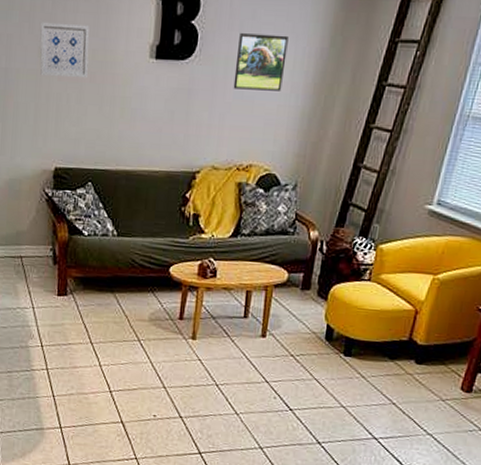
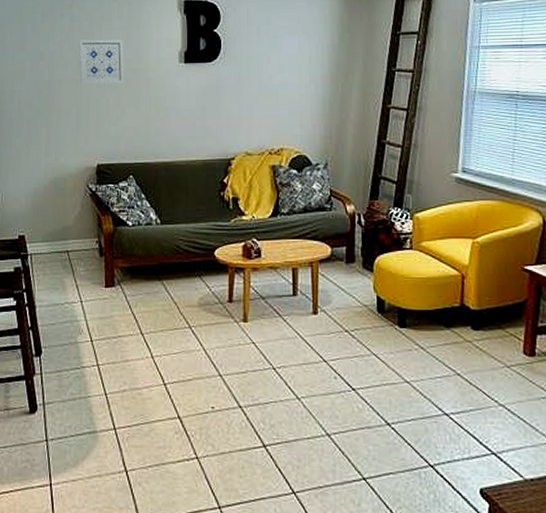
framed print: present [233,33,289,91] -> none [257,36,302,83]

